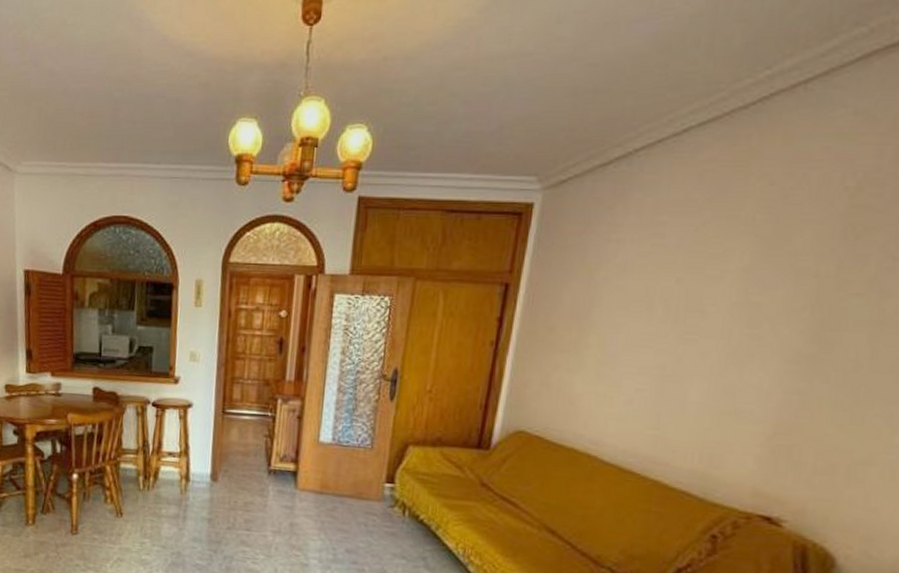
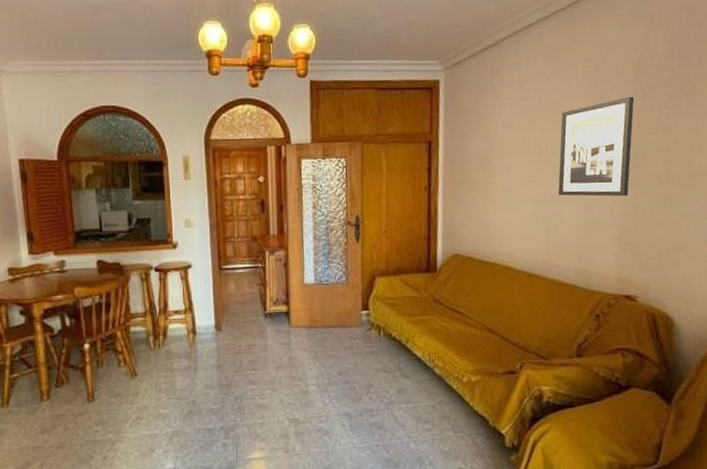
wall art: none [684,239,838,382] -> present [558,96,635,197]

